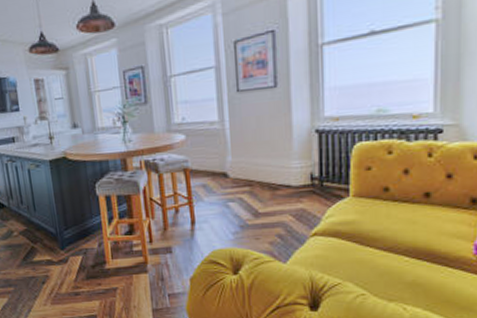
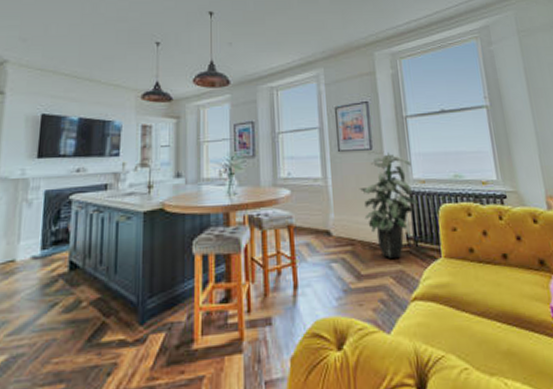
indoor plant: none [259,86,329,198] -> present [359,150,419,258]

